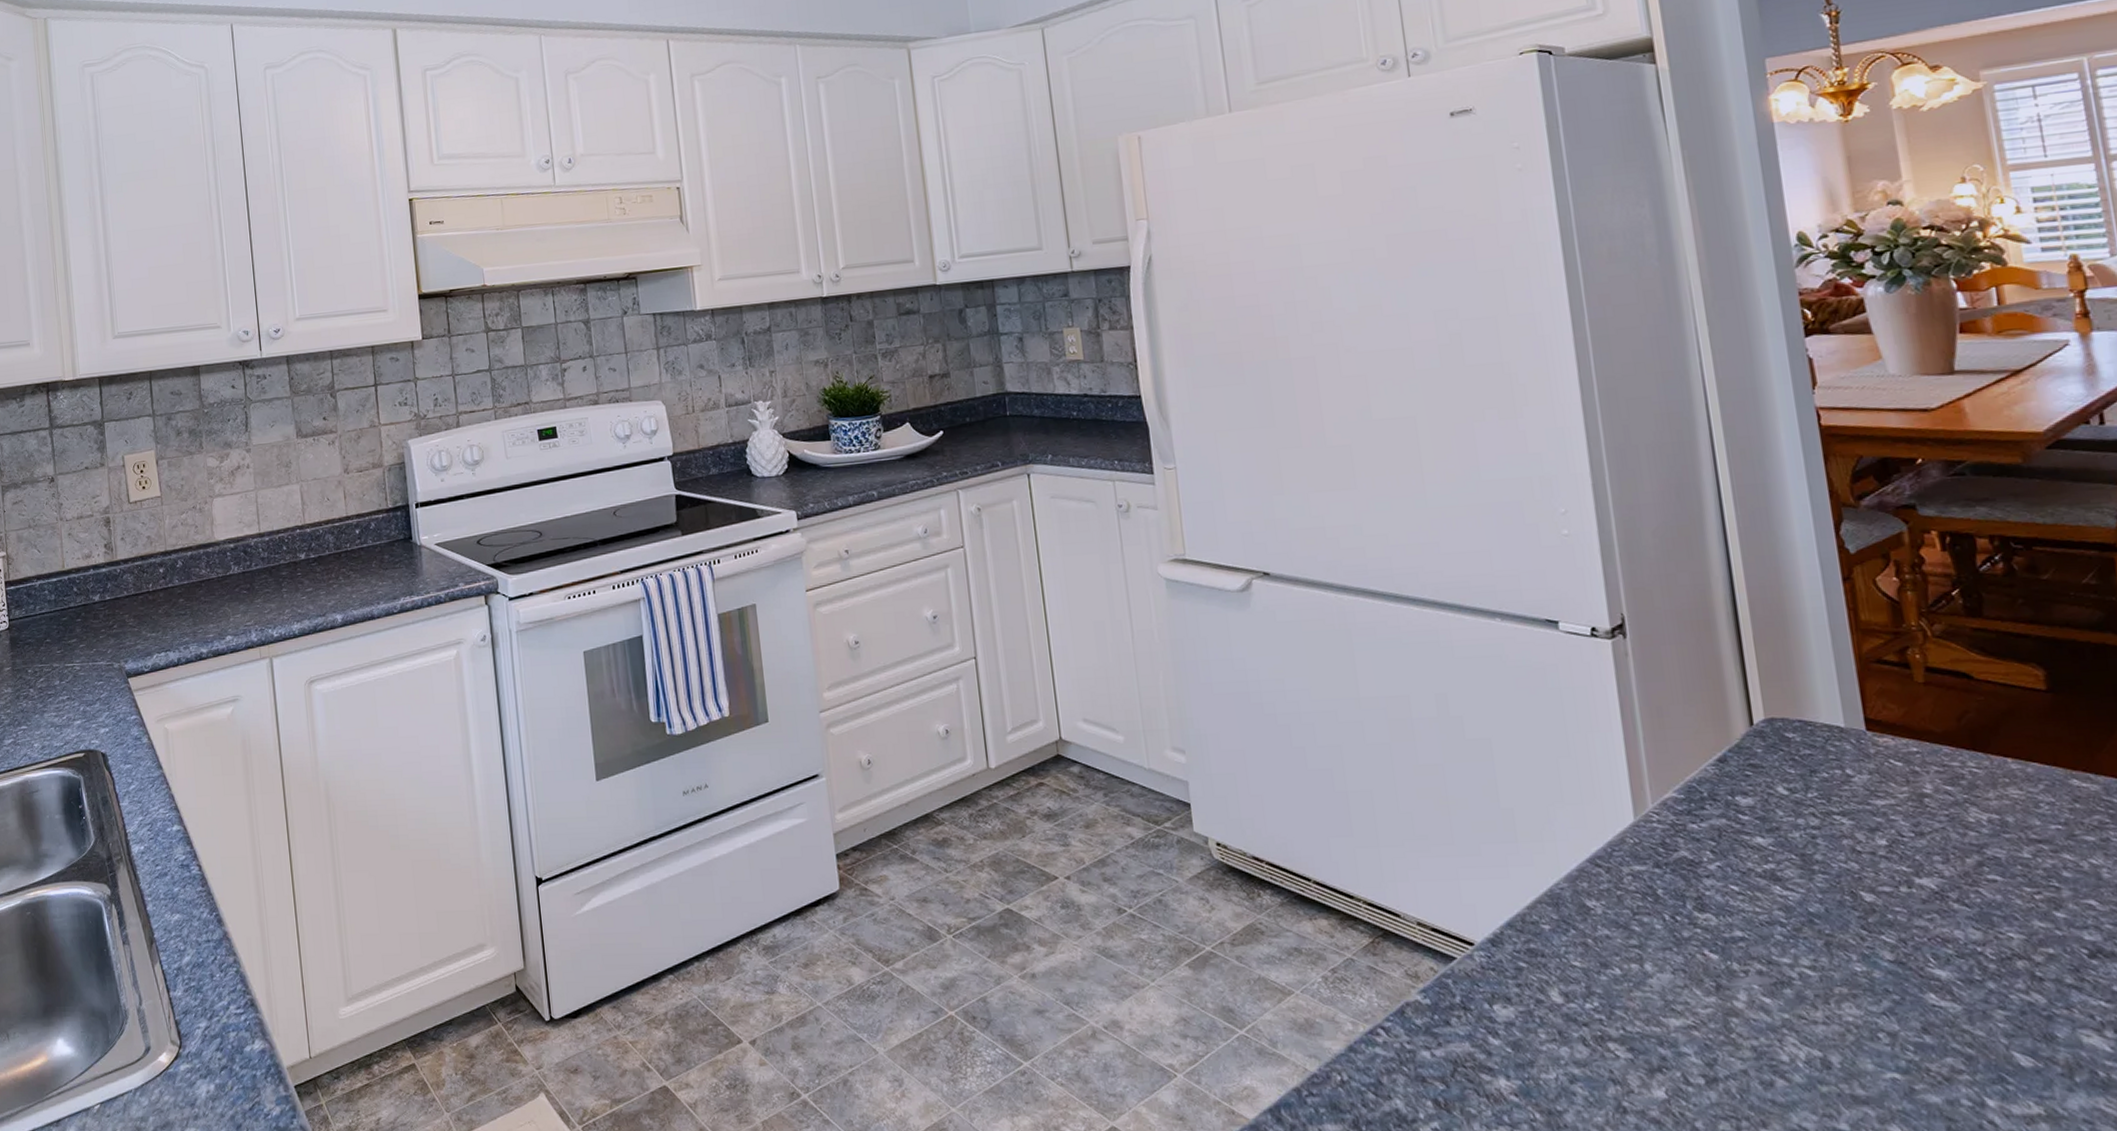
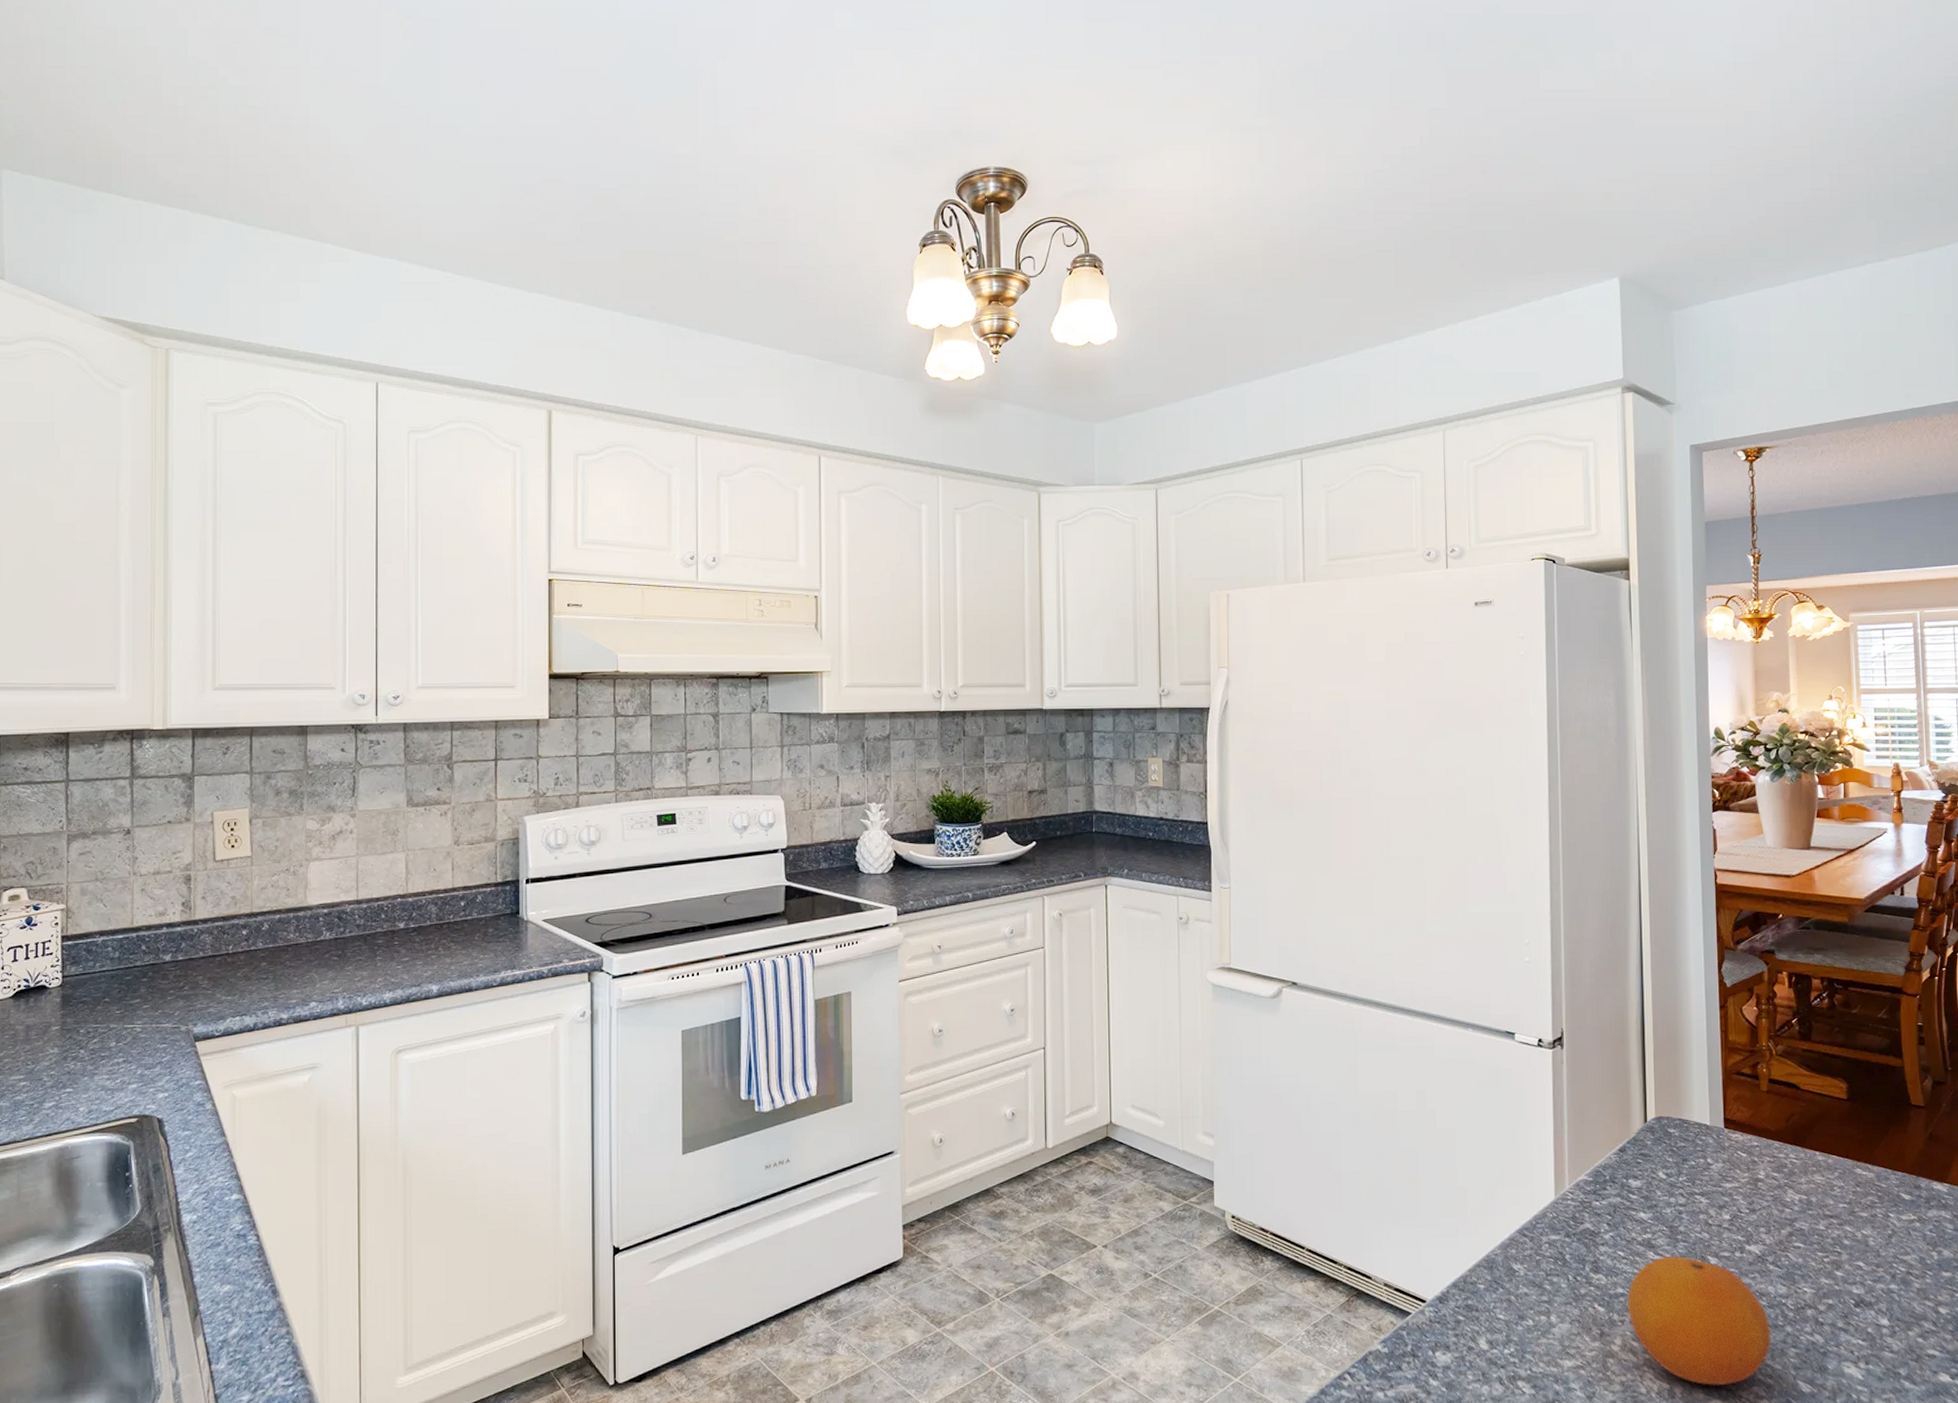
fruit: none [1749,891,1968,1054] -> present [1627,1256,1772,1386]

